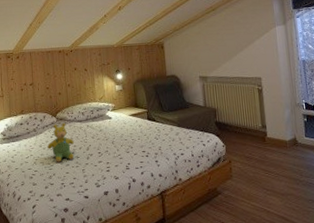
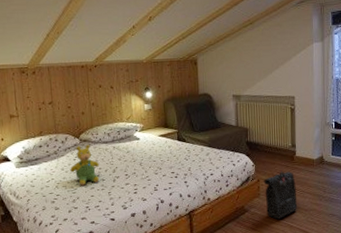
backpack: none [235,152,274,204] -> present [263,171,298,220]

